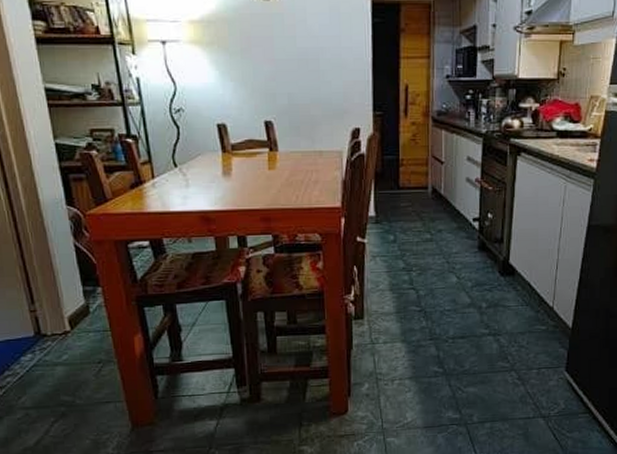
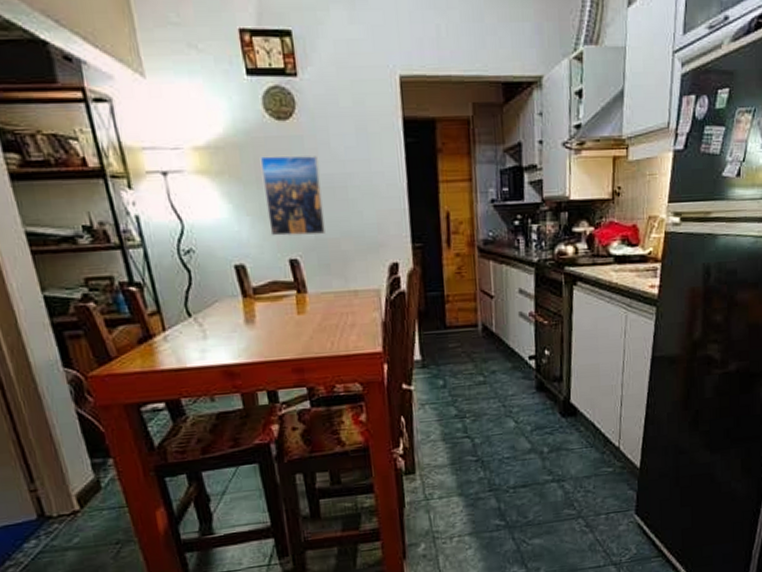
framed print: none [245,30,297,101] -> present [259,155,325,236]

